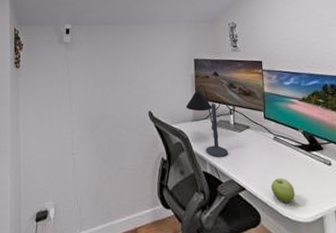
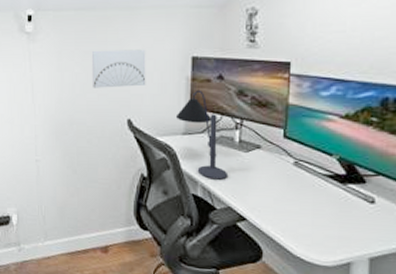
wall art: none [118,54,162,87] -> present [91,49,146,88]
fruit: present [270,178,295,203] -> none [281,211,315,242]

